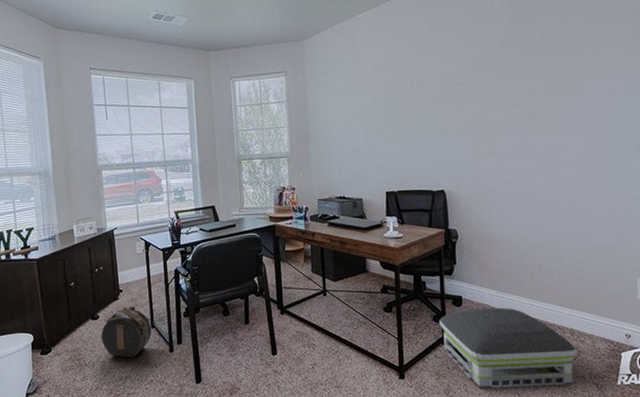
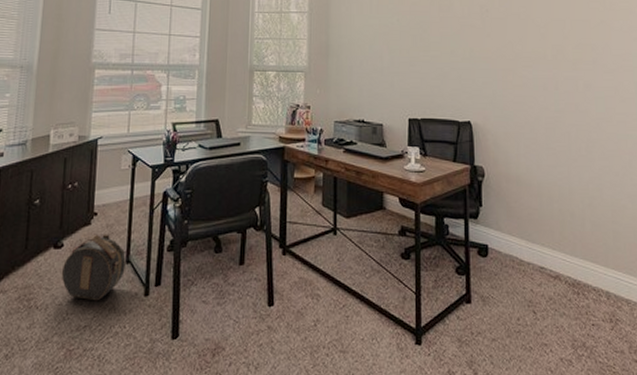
air purifier: present [439,307,578,388] -> none [463,260,615,361]

